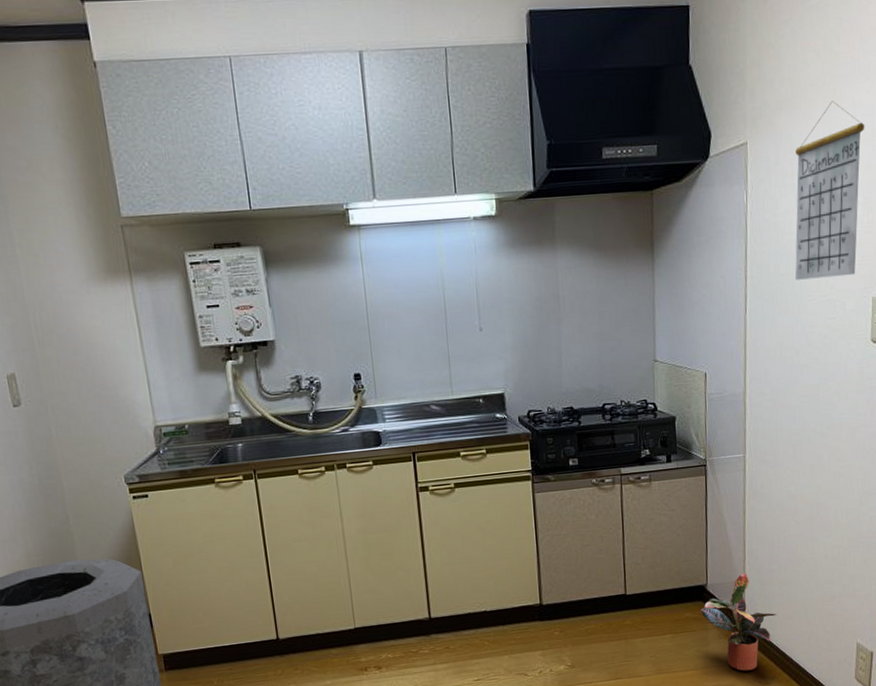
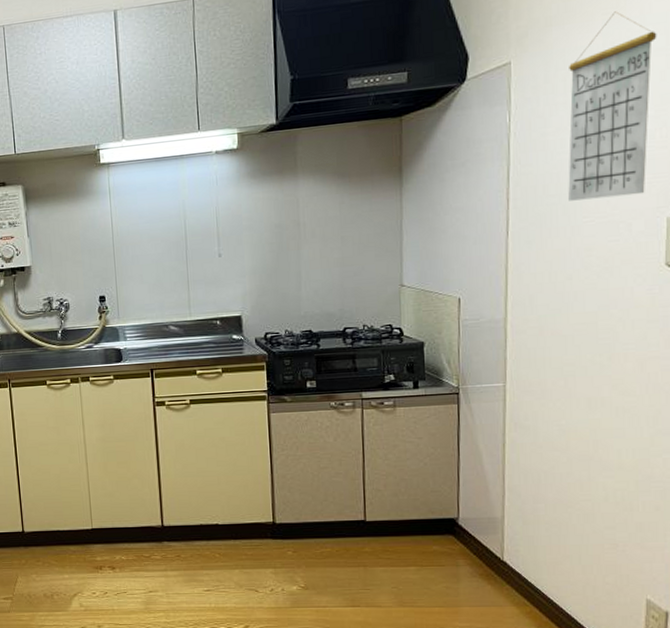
potted plant: present [700,573,777,671] -> none [449,509,544,616]

